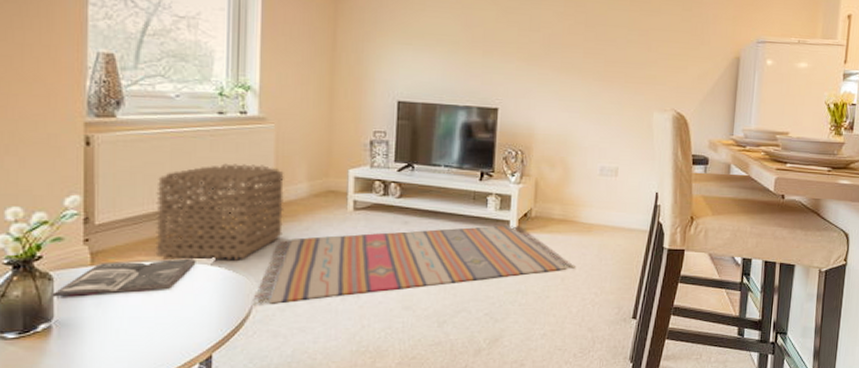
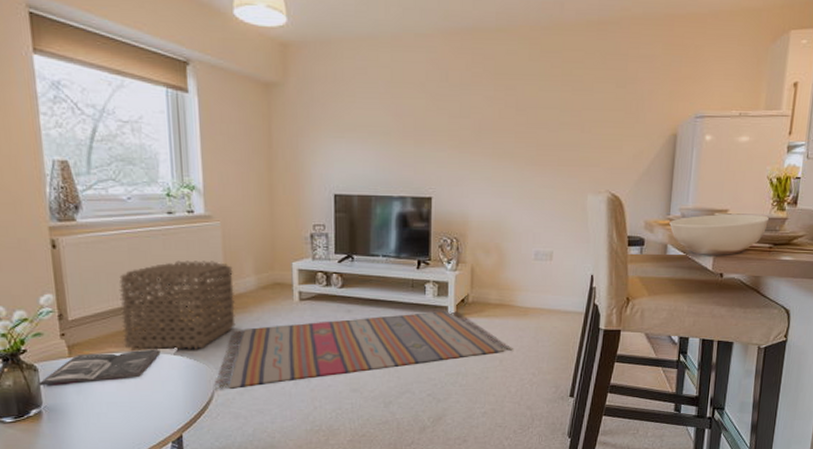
bowl: none [733,136,827,177] -> present [669,213,769,255]

